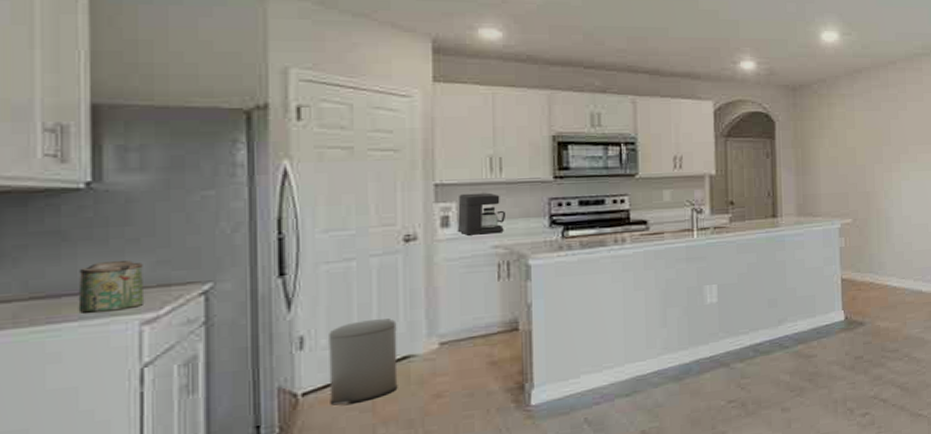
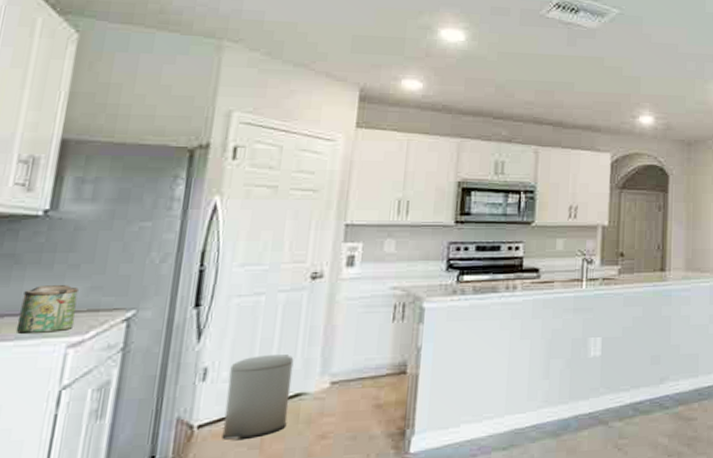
coffee maker: present [457,192,506,235] -> none [360,234,408,275]

